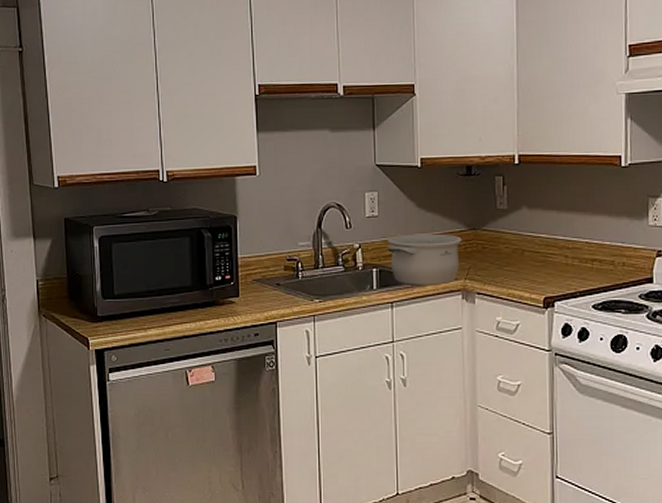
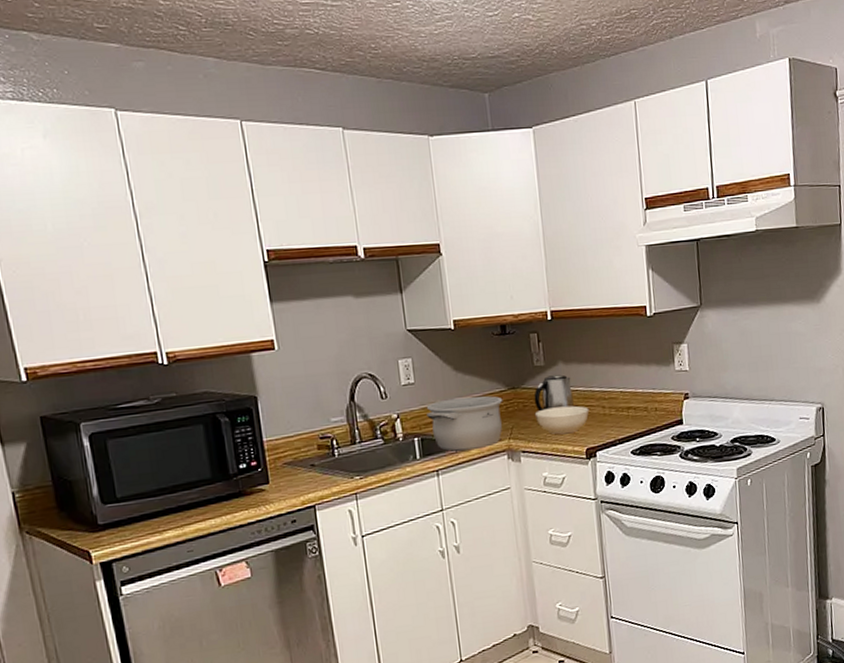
bowl: none [493,252,551,280] -> present [534,405,590,435]
kettle: none [494,219,535,255] -> present [534,374,574,412]

